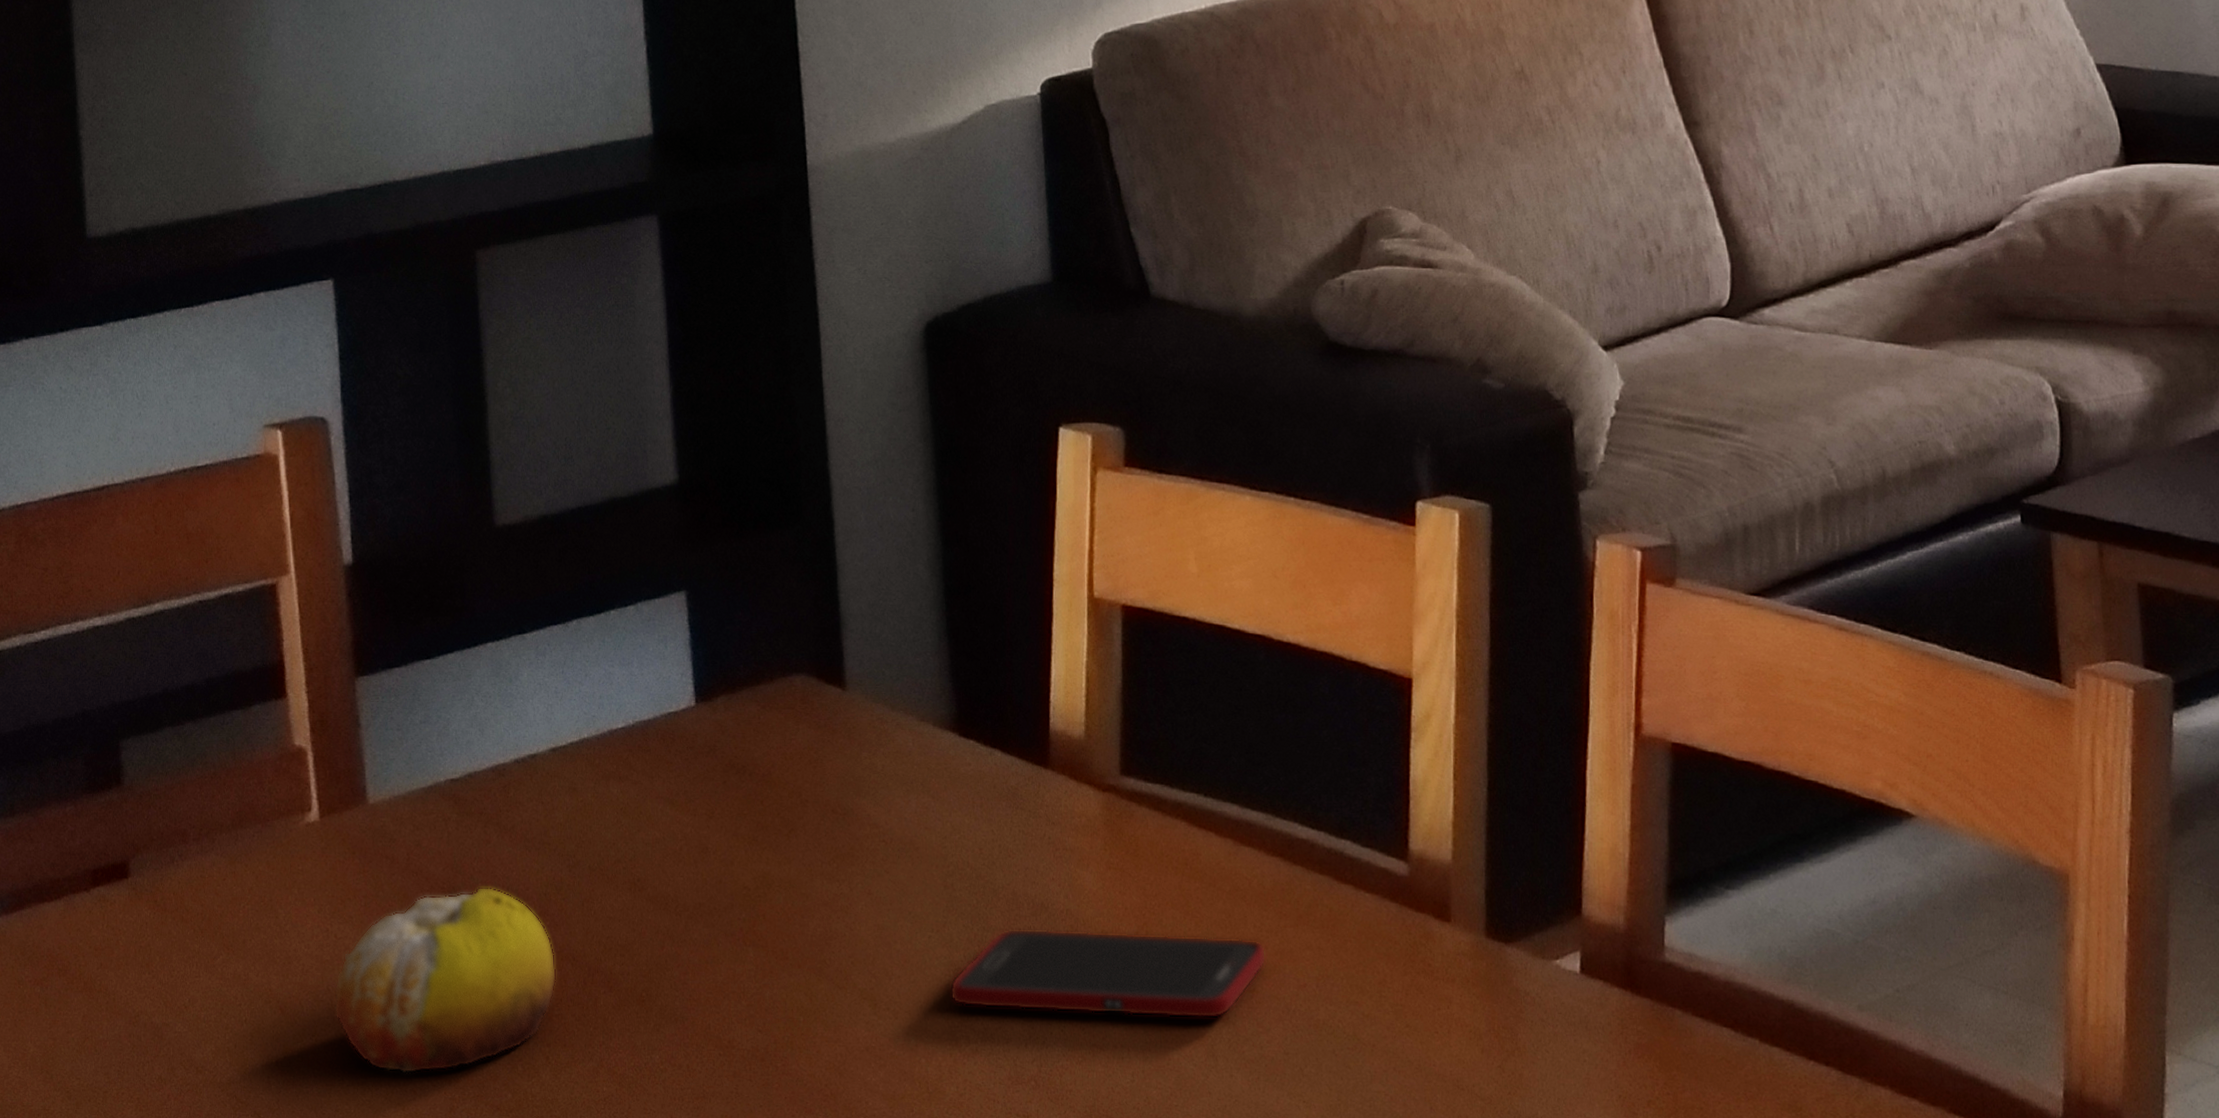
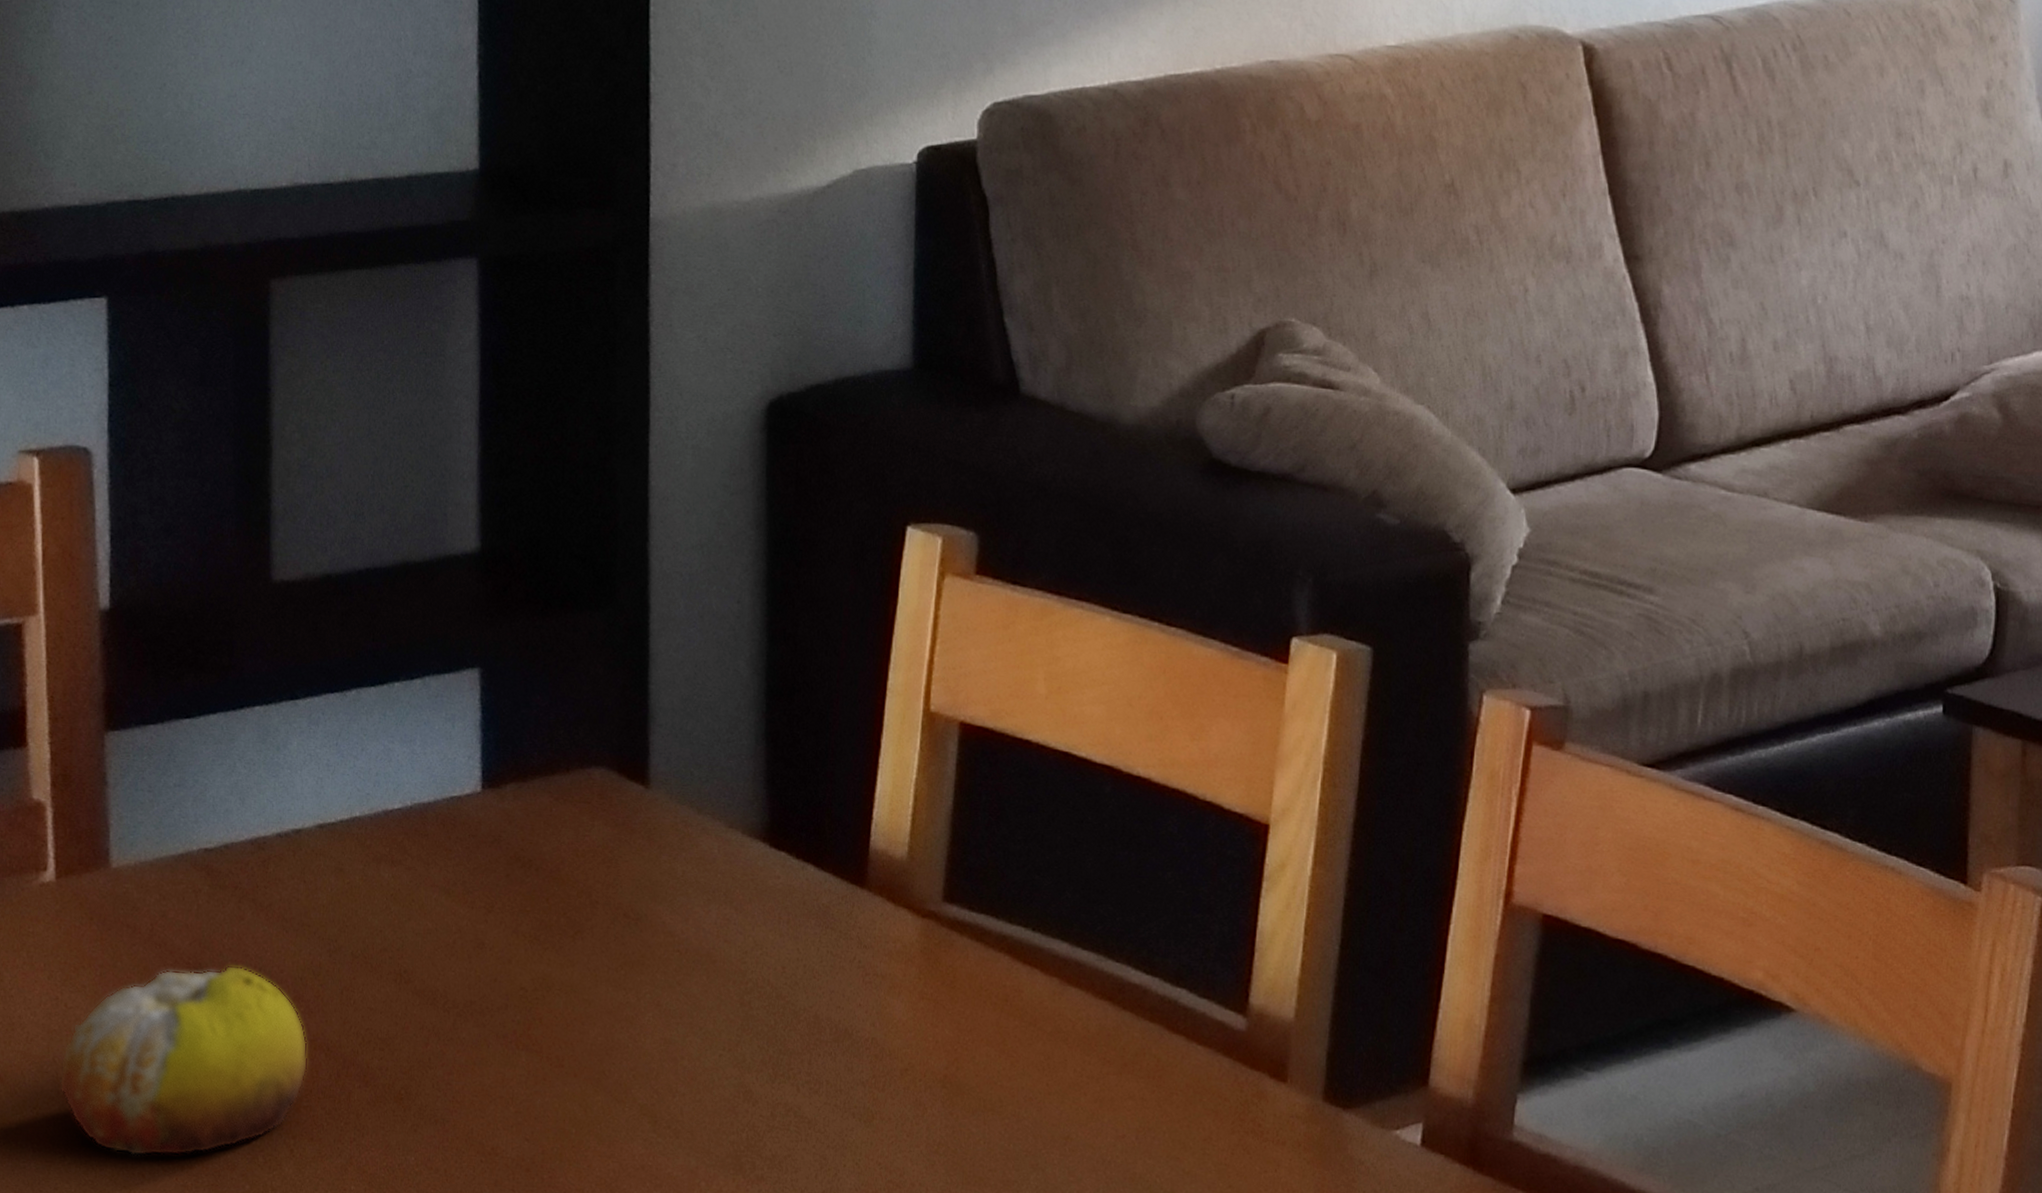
cell phone: present [950,929,1267,1019] -> none [738,1053,1085,1164]

